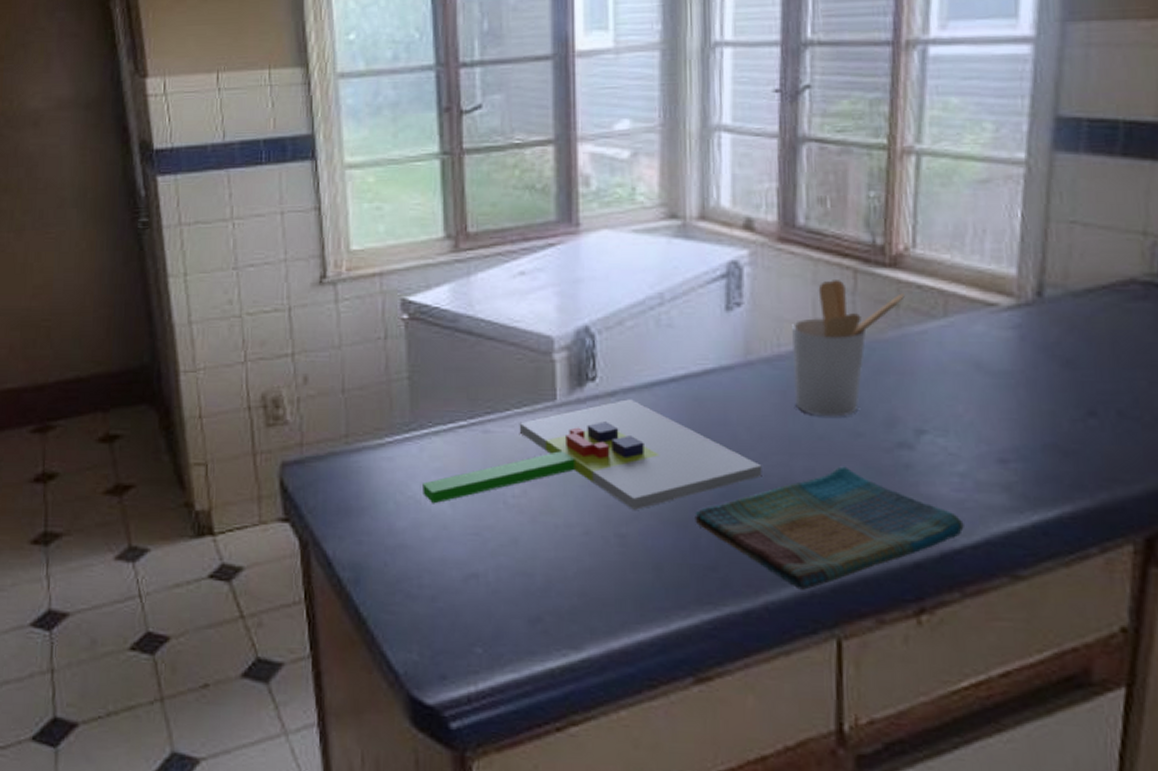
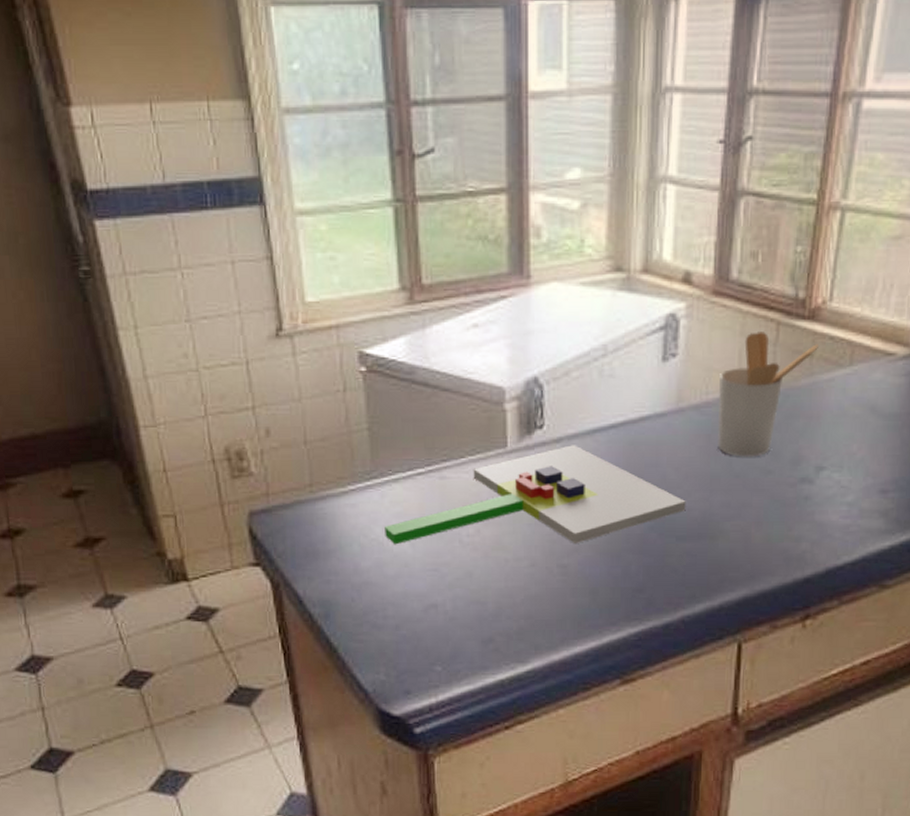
dish towel: present [695,466,964,590] -> none [627,500,847,605]

